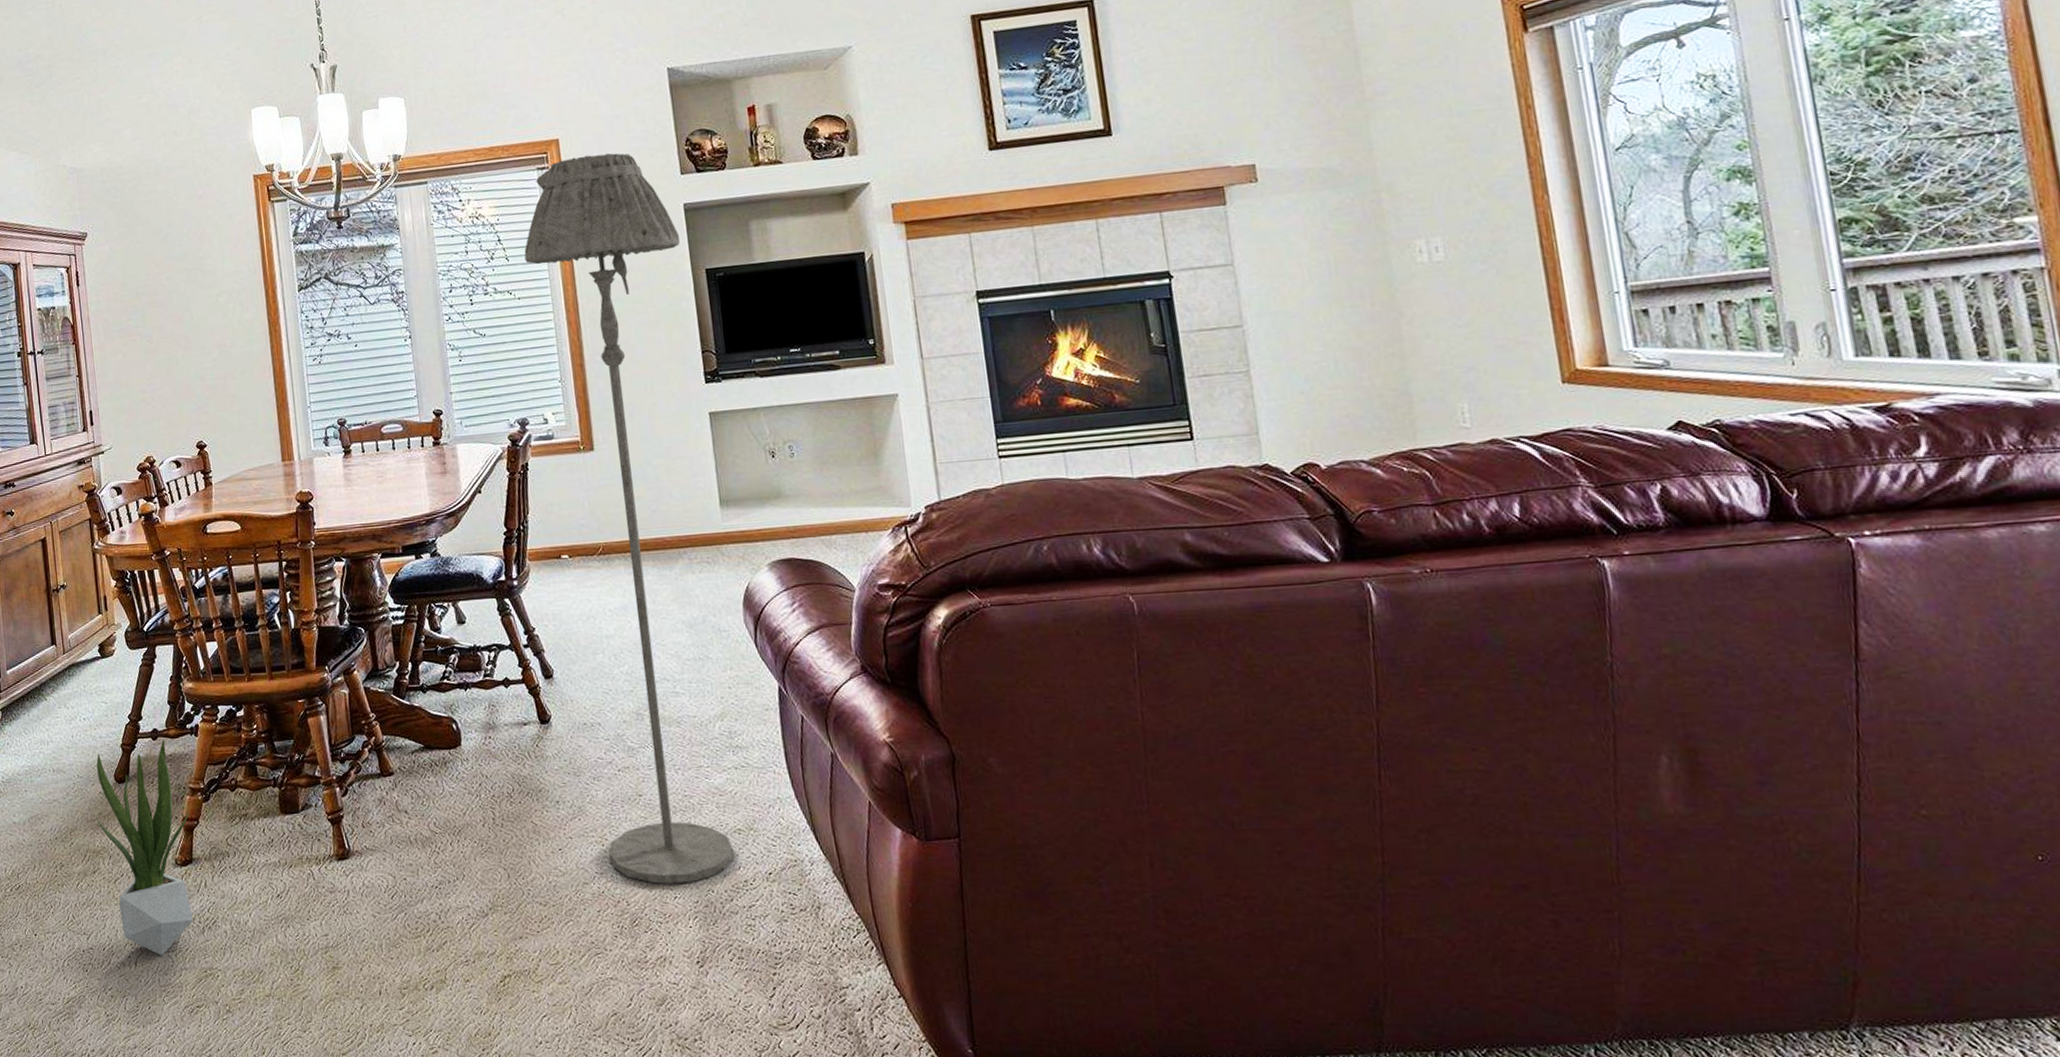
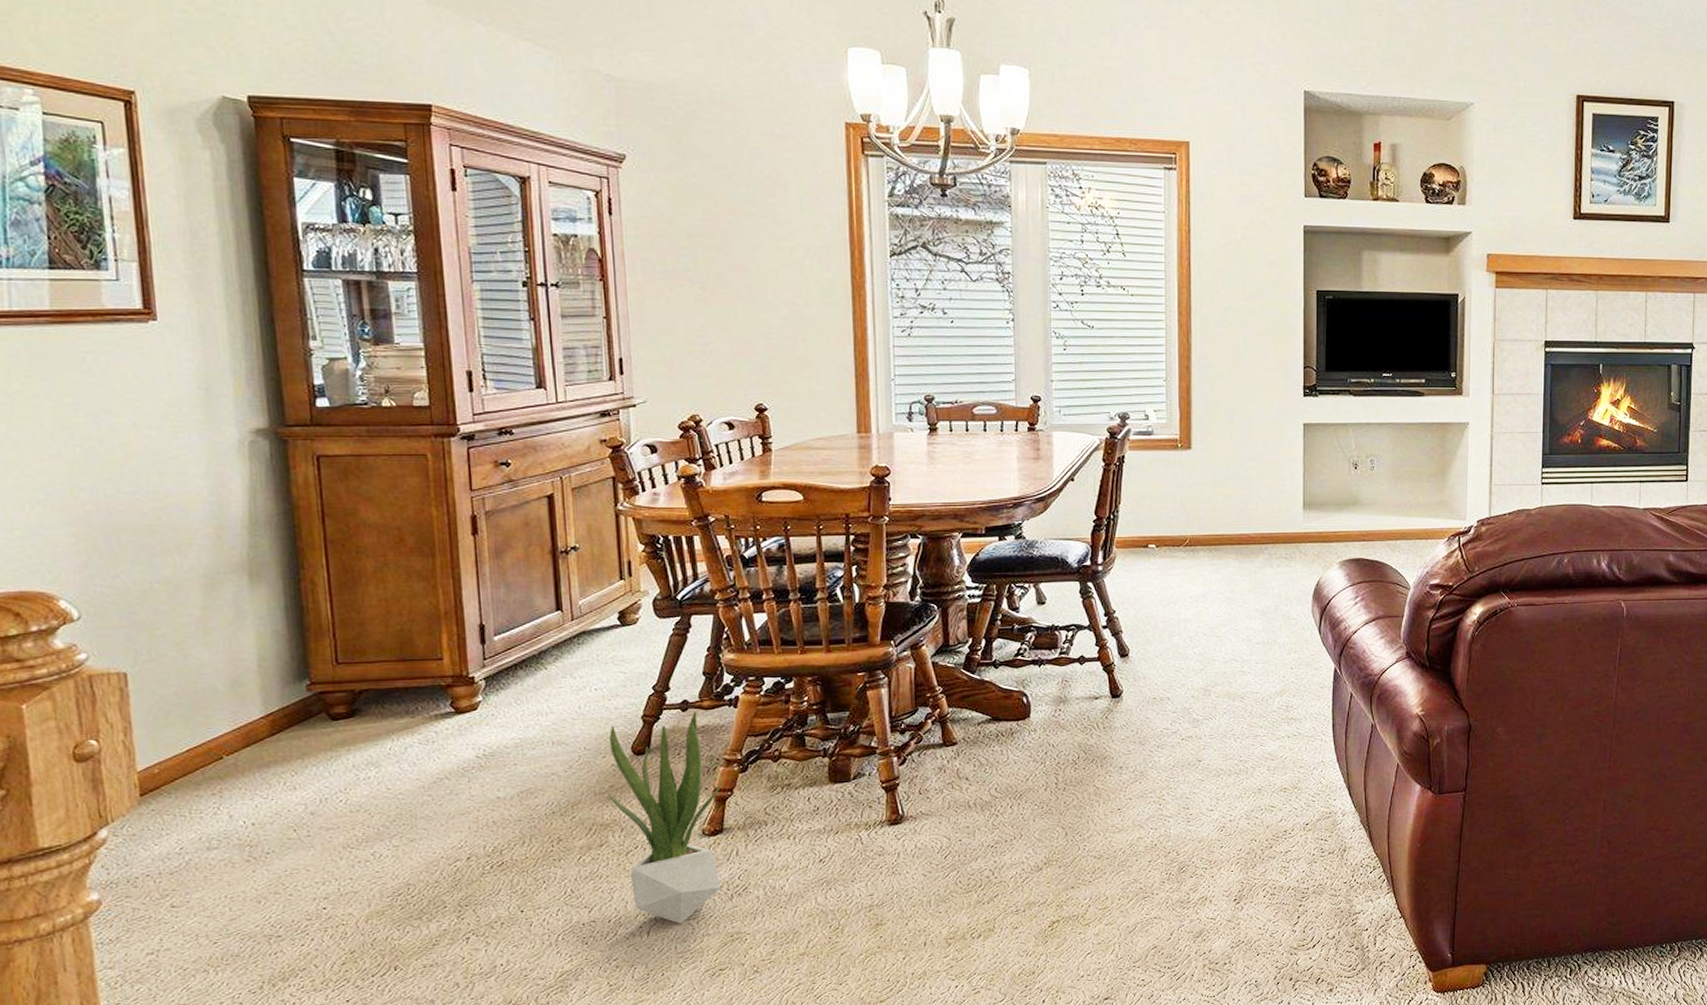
floor lamp: present [524,152,734,884] -> none [1142,163,1295,836]

